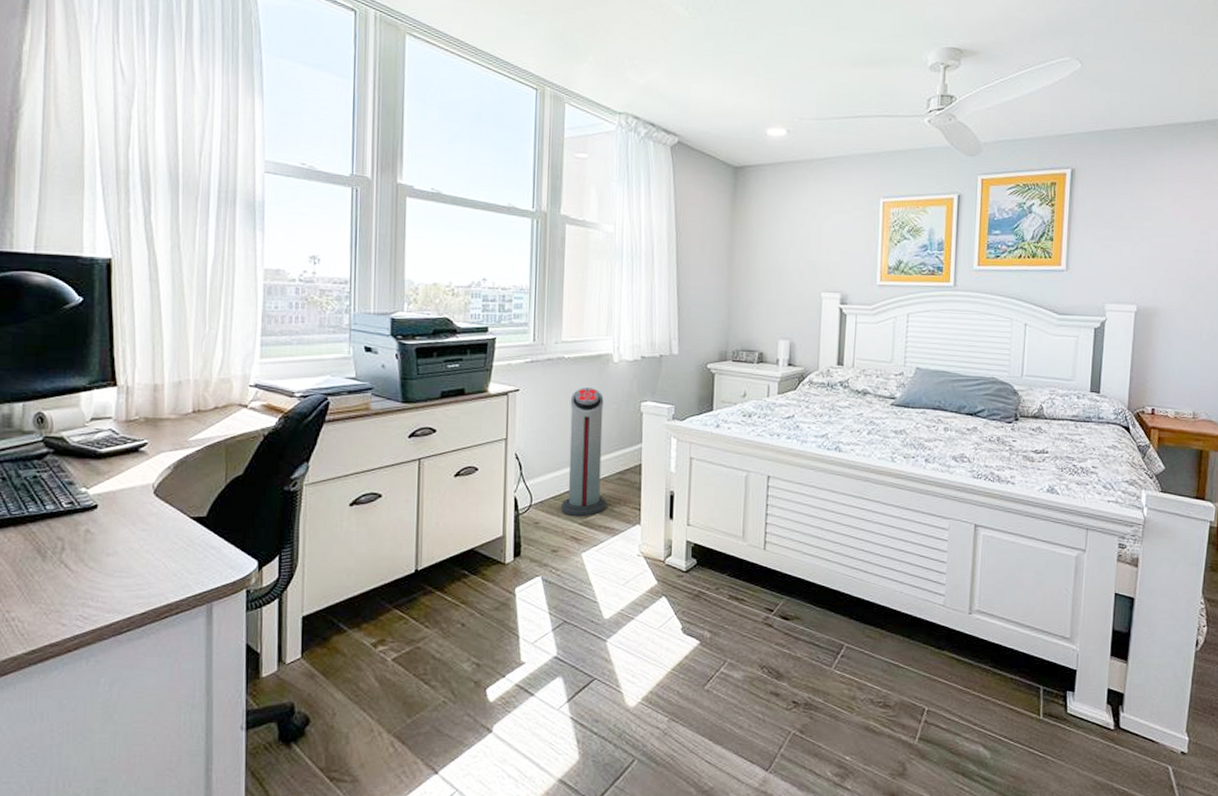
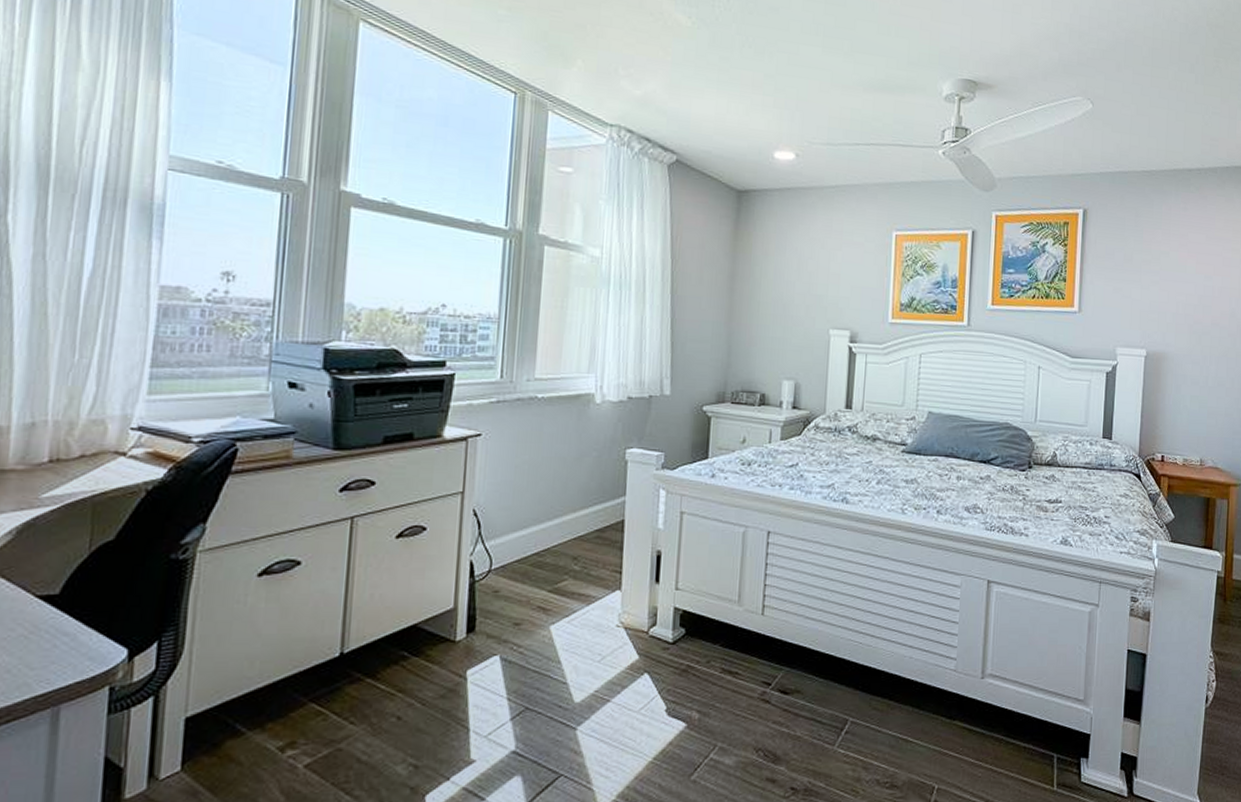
air purifier: present [560,388,606,516] -> none [526,432,583,582]

